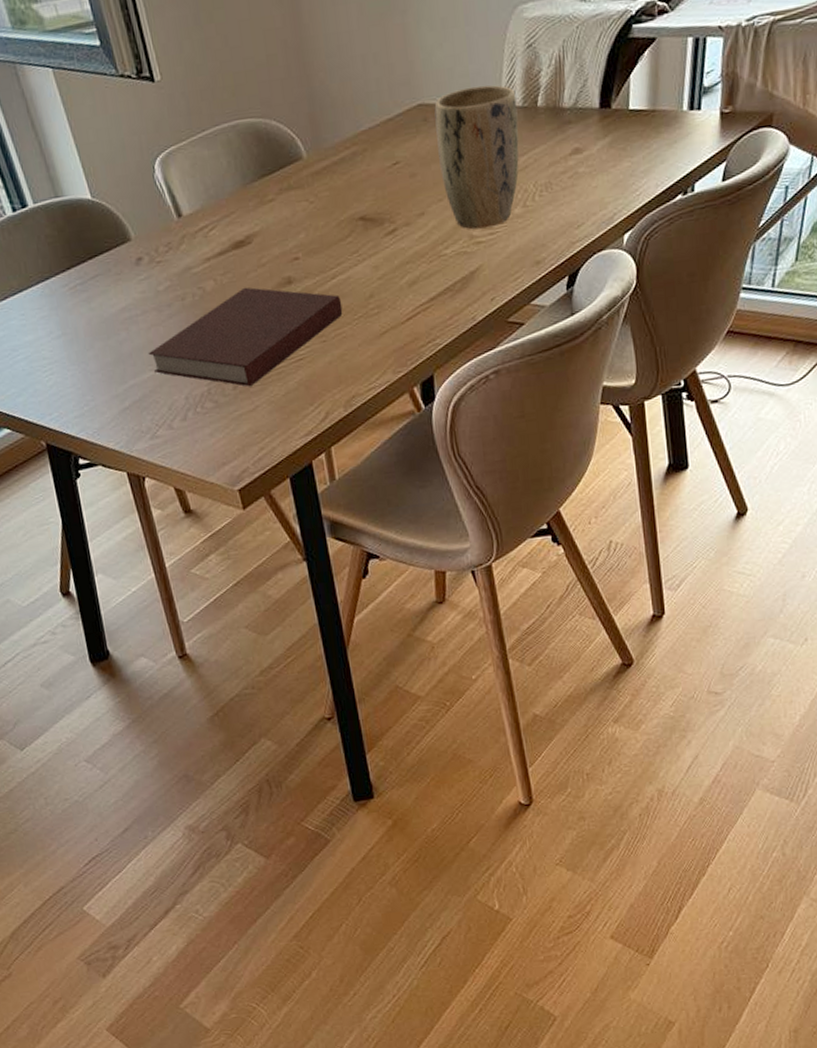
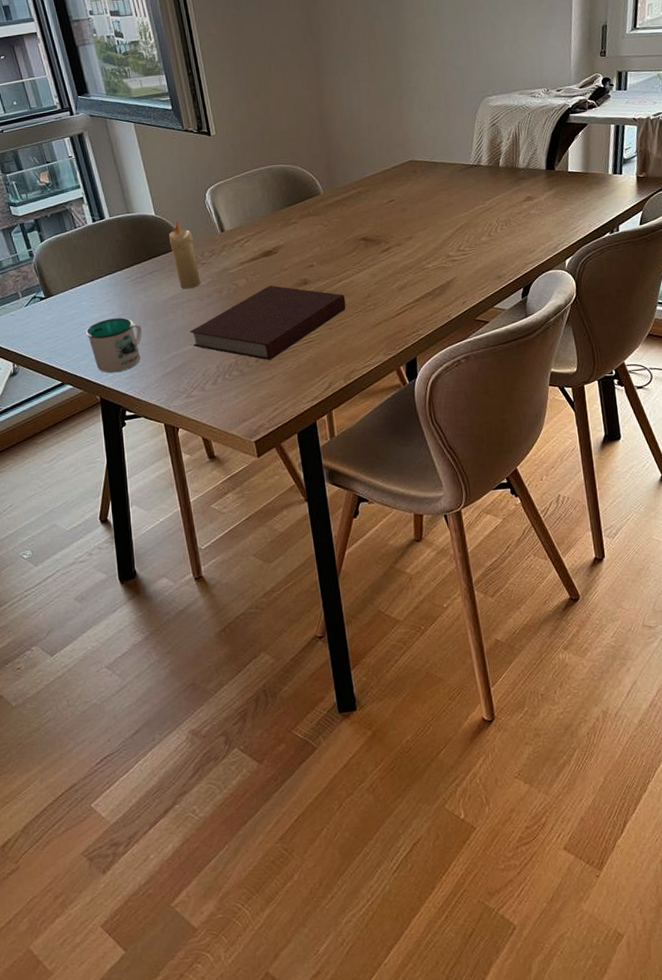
mug: none [19,339,91,412] -> present [85,317,142,373]
candle: none [112,204,157,298] -> present [169,221,201,289]
plant pot: present [434,85,519,230] -> none [421,150,485,251]

